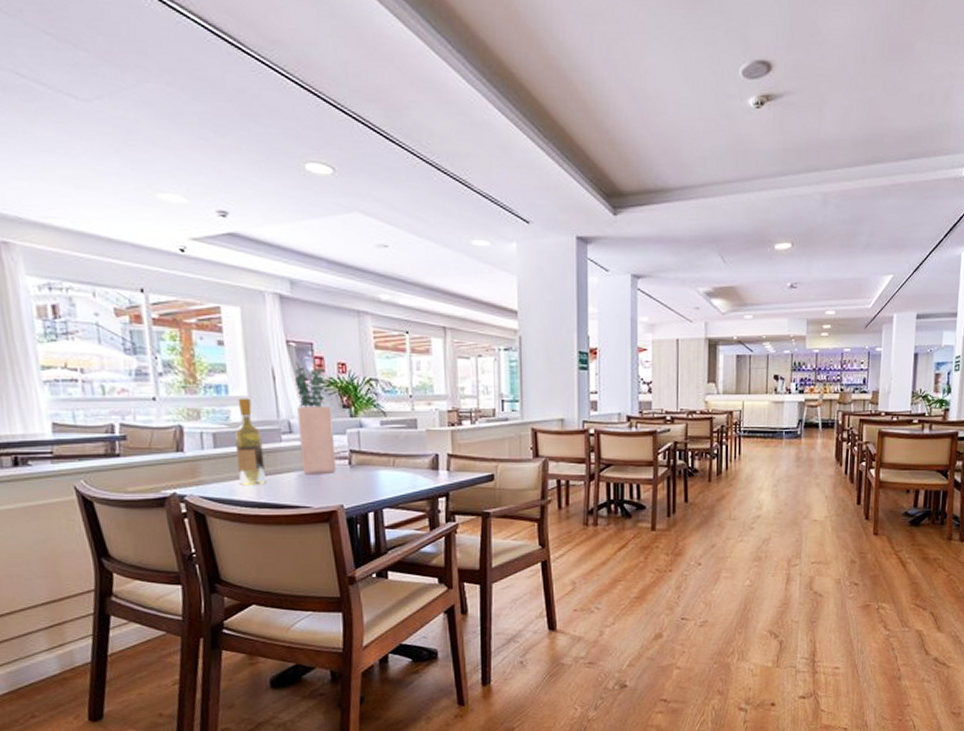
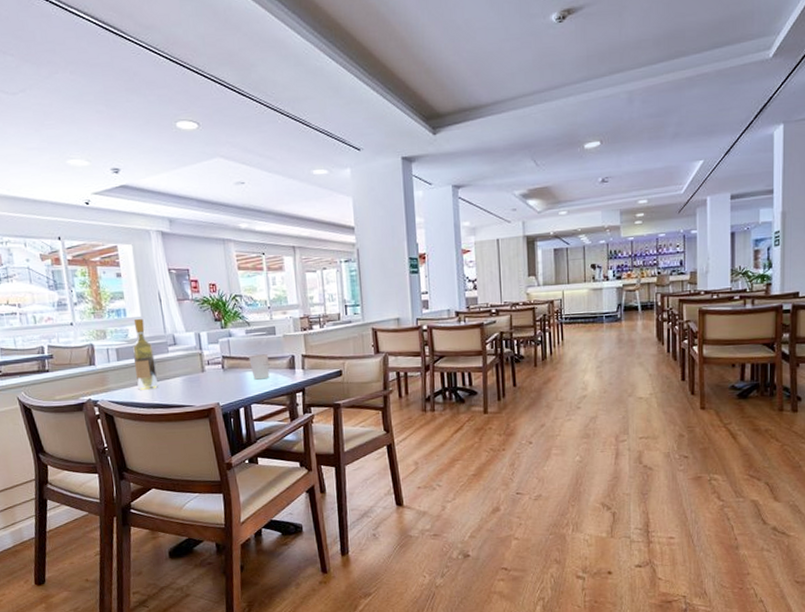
vase: present [295,357,337,475] -> none [176,280,213,379]
cup: none [383,450,411,480] -> present [249,354,272,380]

